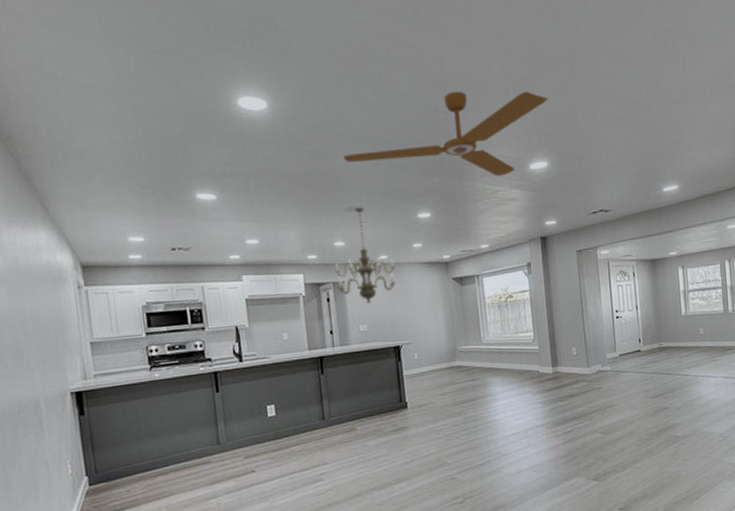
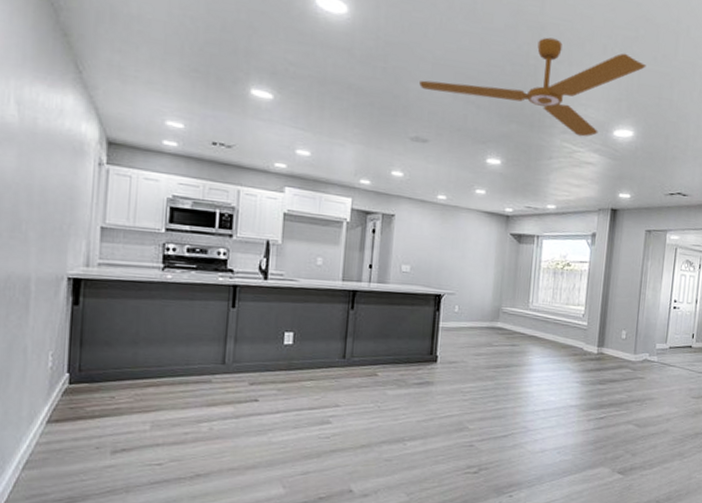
chandelier: present [334,207,397,304] -> none [386,138,453,244]

